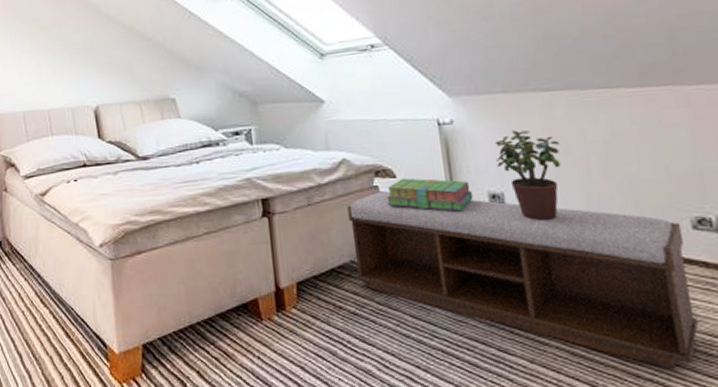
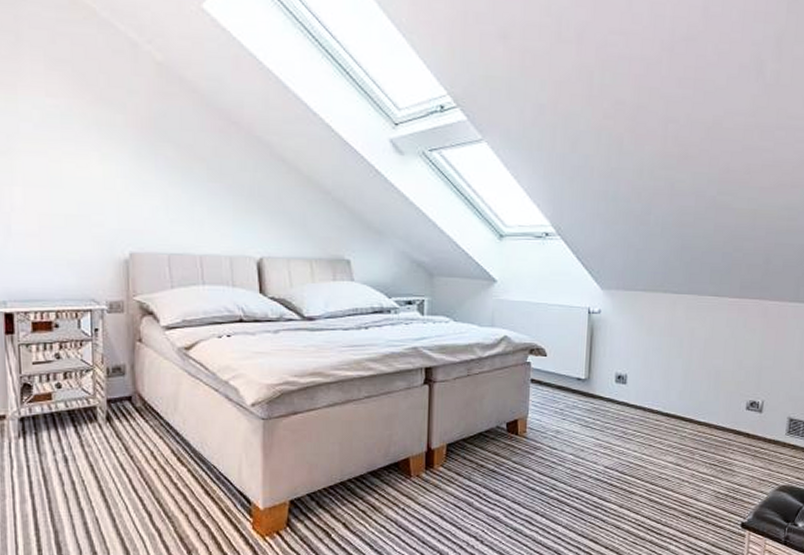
bench: present [347,191,699,370] -> none [499,367,740,510]
stack of books: present [387,178,474,212] -> none [536,357,604,388]
potted plant: present [494,130,561,220] -> none [627,323,675,398]

